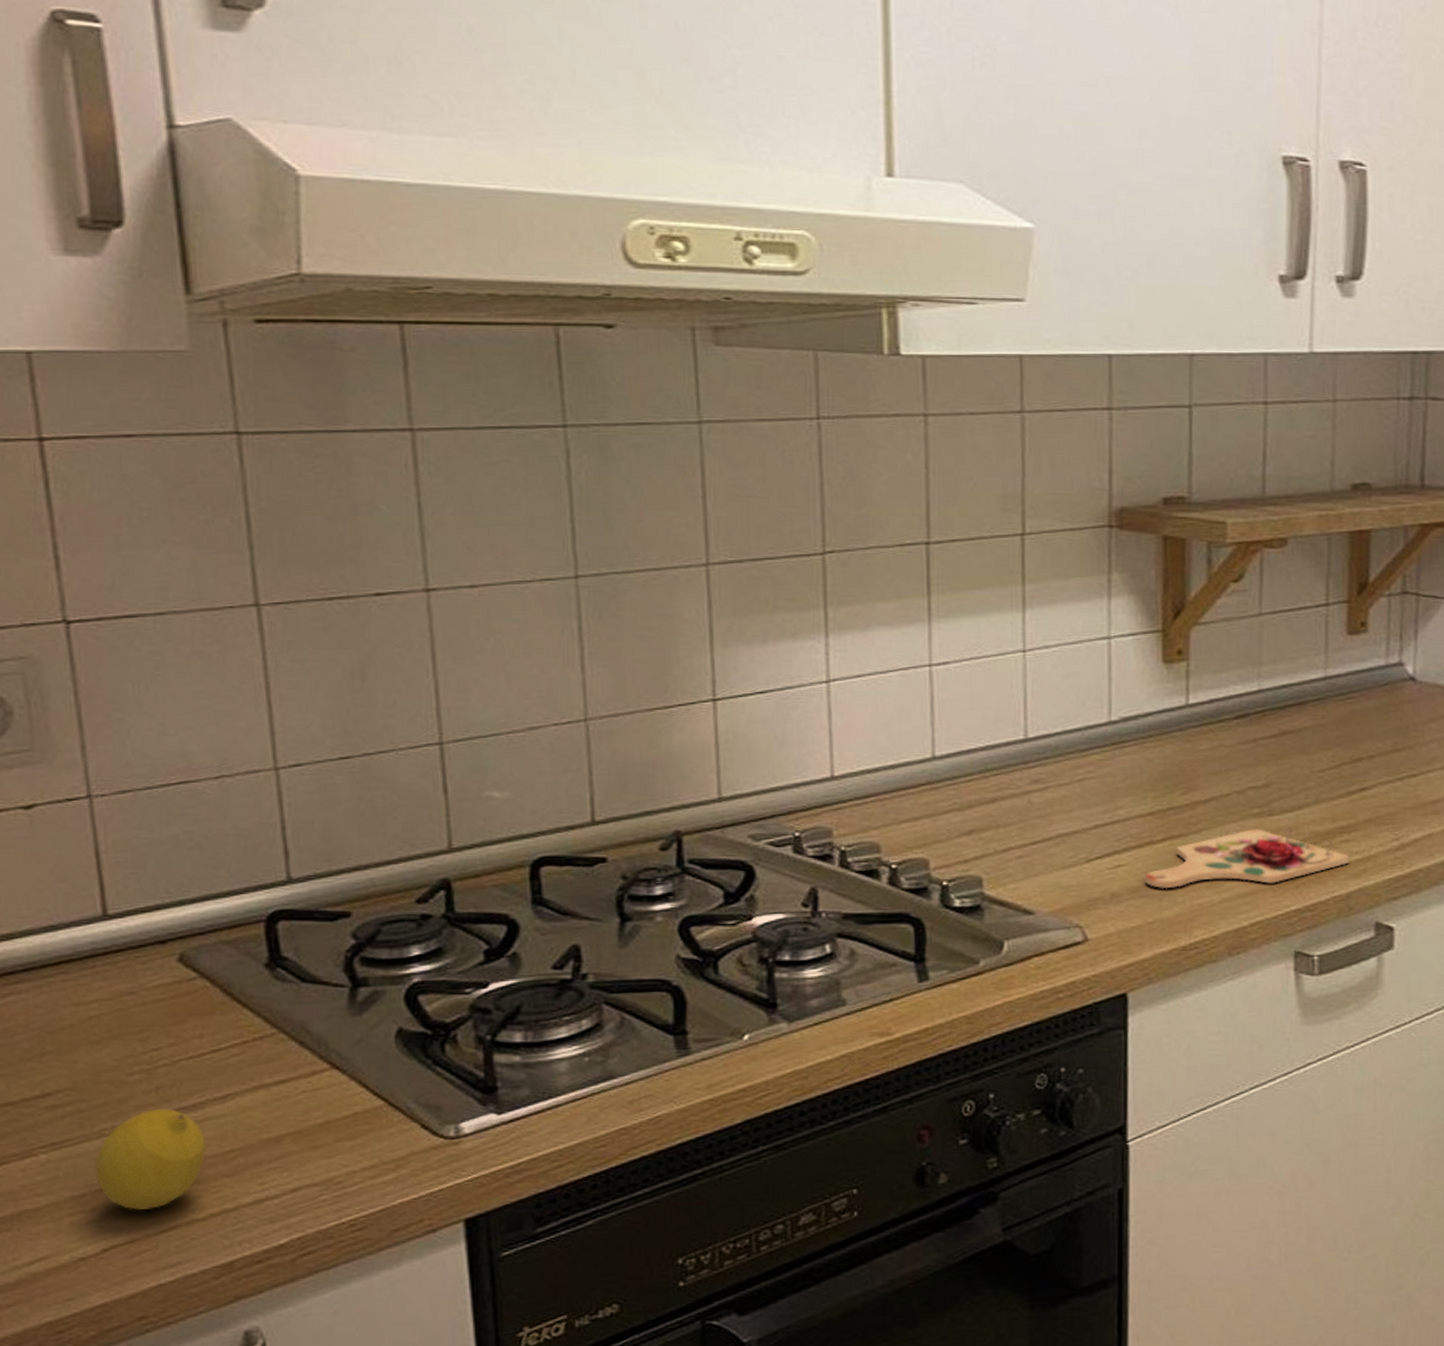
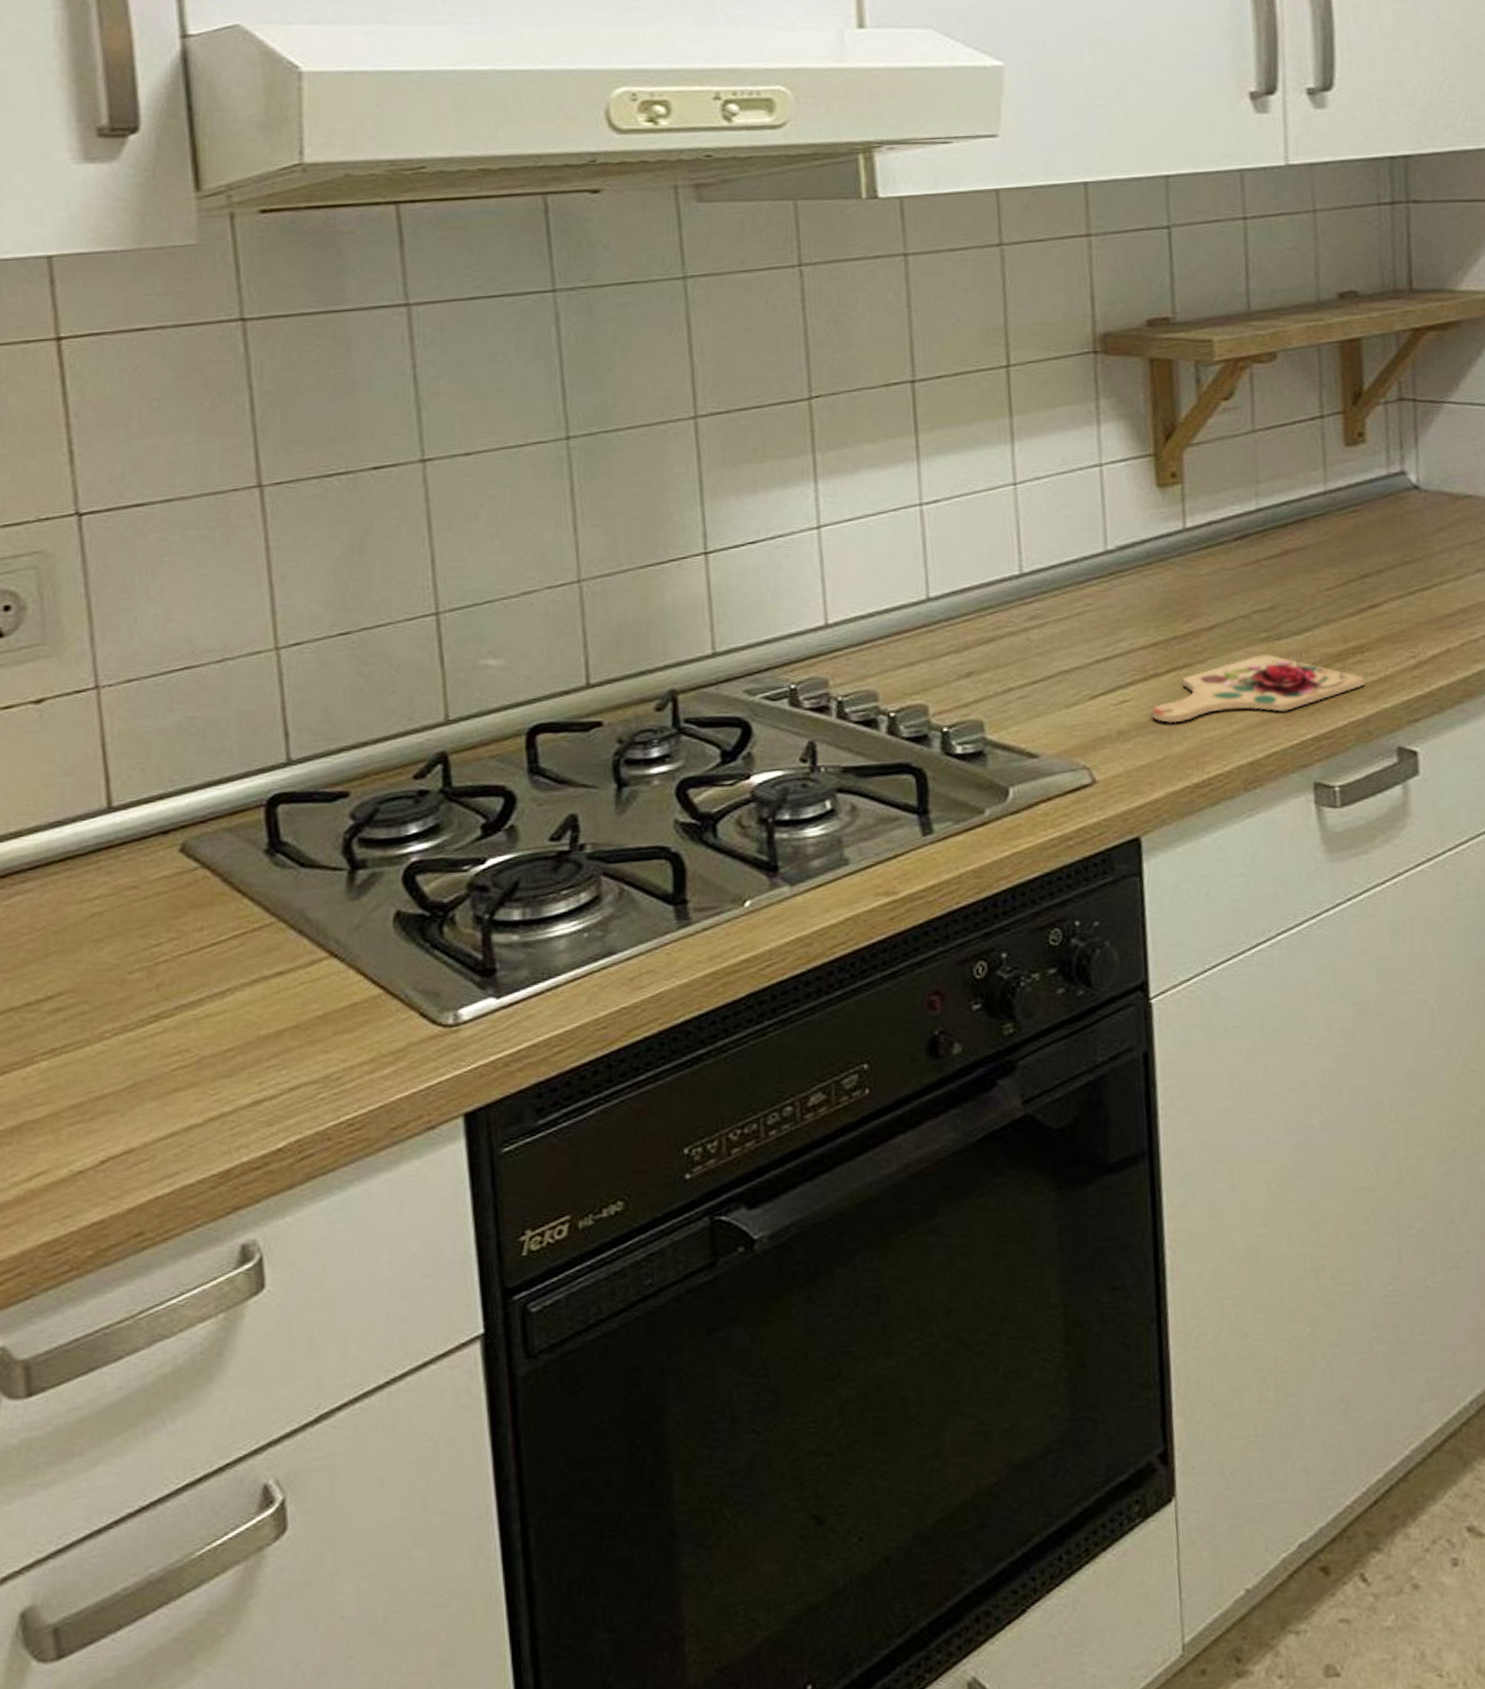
fruit: present [94,1108,207,1210] -> none [95,1006,206,1117]

